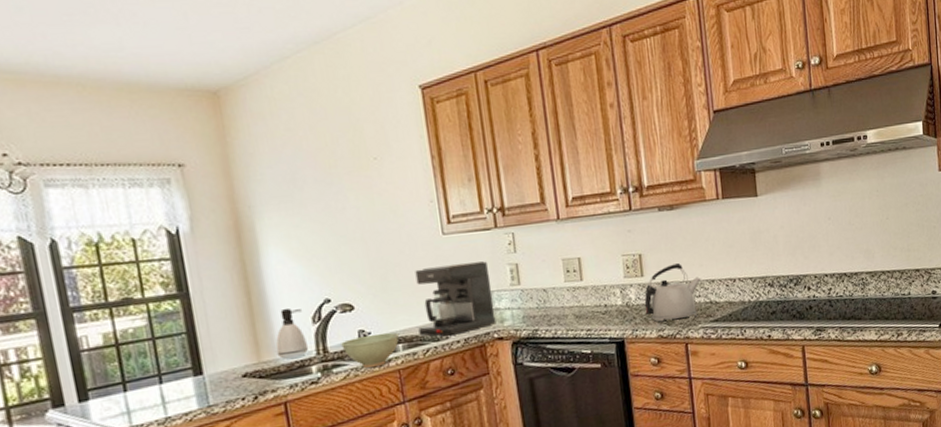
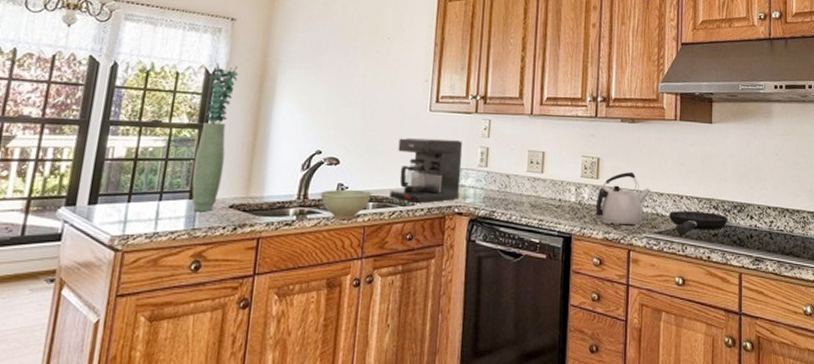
vase: none [173,219,226,389] -> present [191,62,239,212]
soap dispenser: present [275,308,309,360] -> none [263,152,295,200]
frying pan: none [723,290,785,319] -> present [669,211,728,235]

